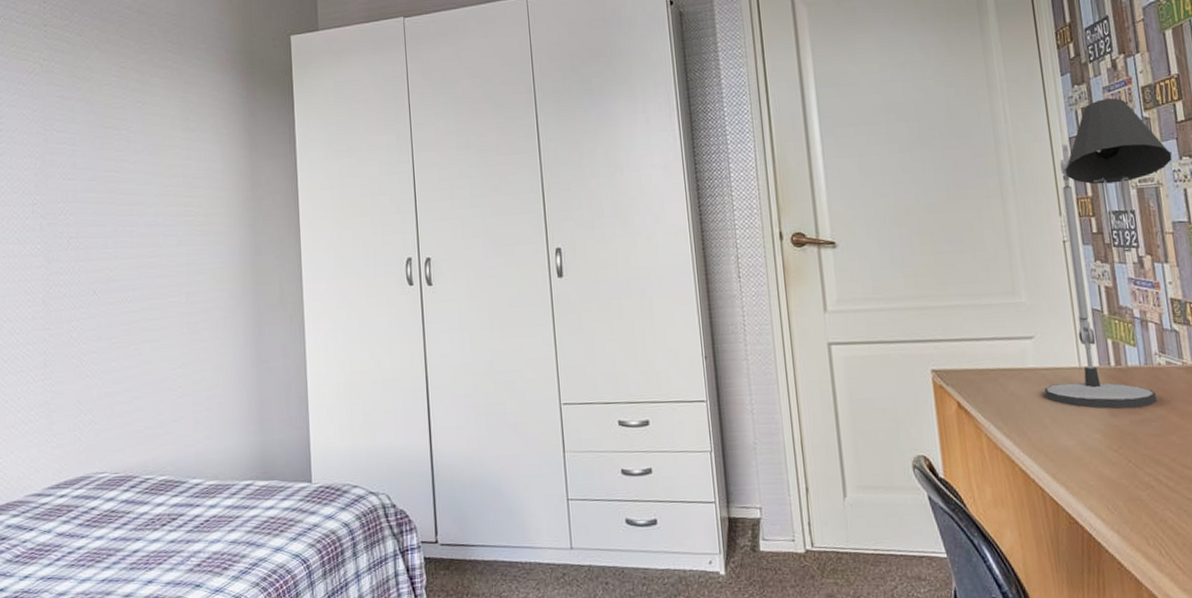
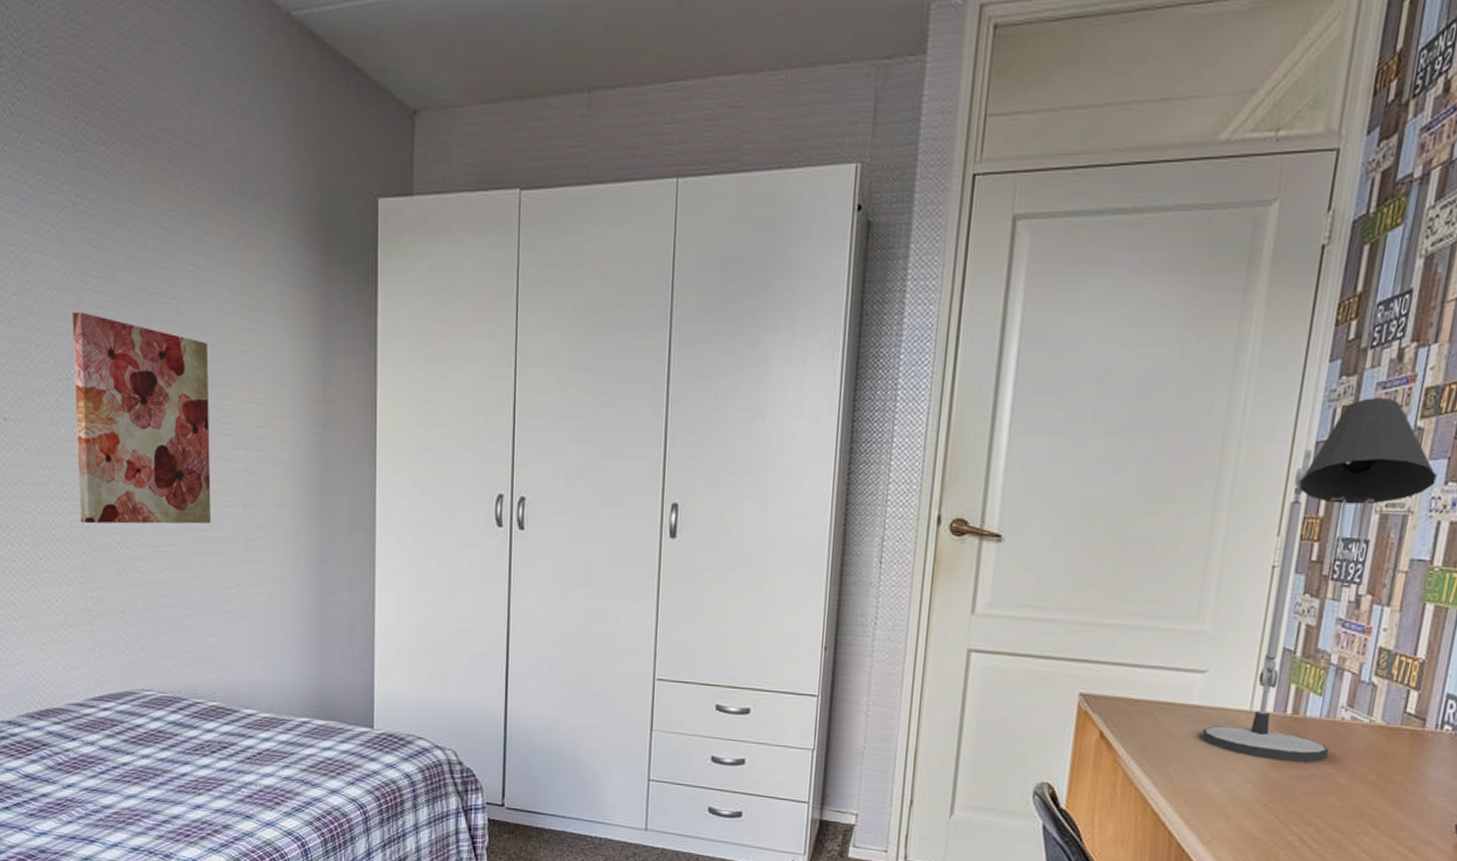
wall art: none [38,149,159,326] -> present [71,311,212,524]

